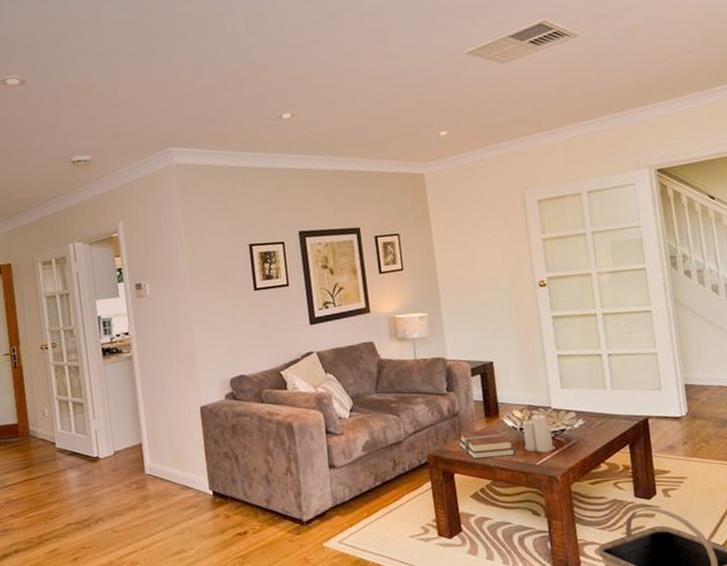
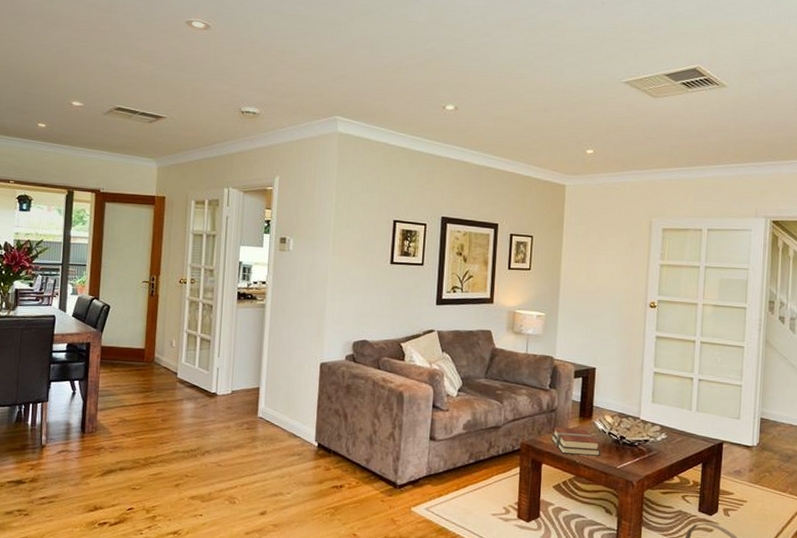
candle: present [523,414,556,453] -> none [608,422,637,458]

